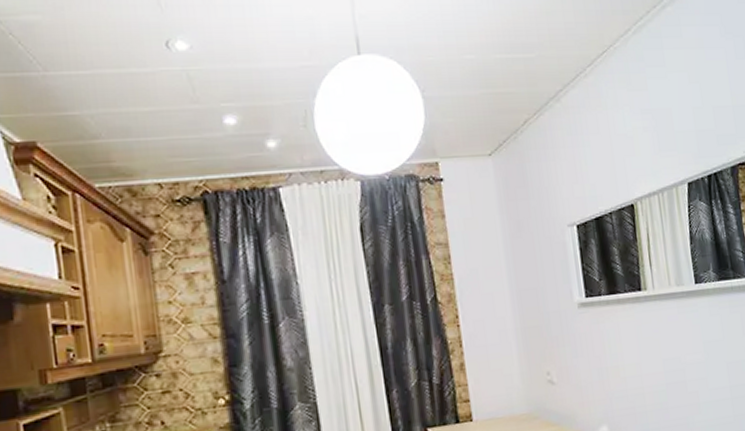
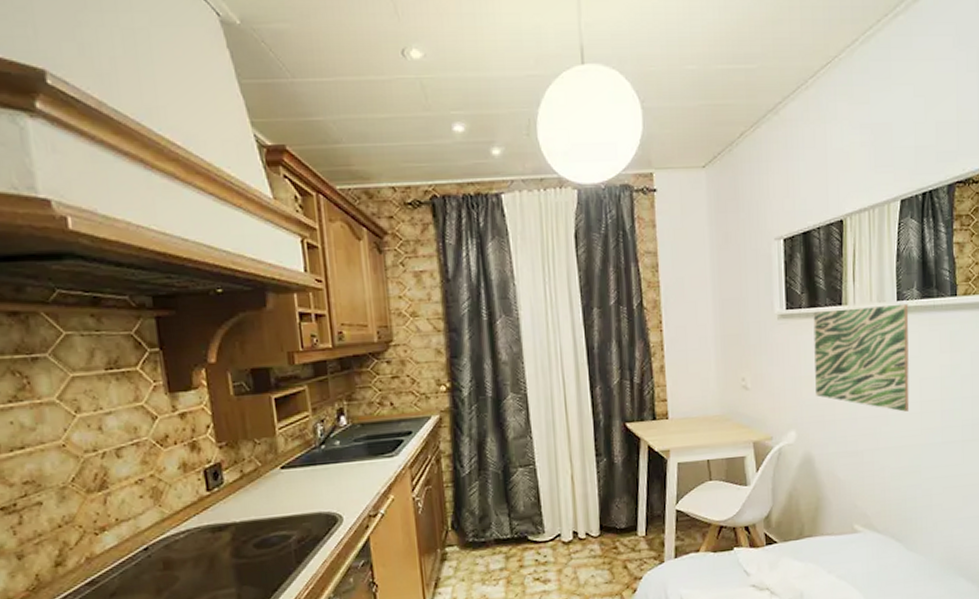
wall art: none [613,286,720,399] -> present [813,303,910,412]

